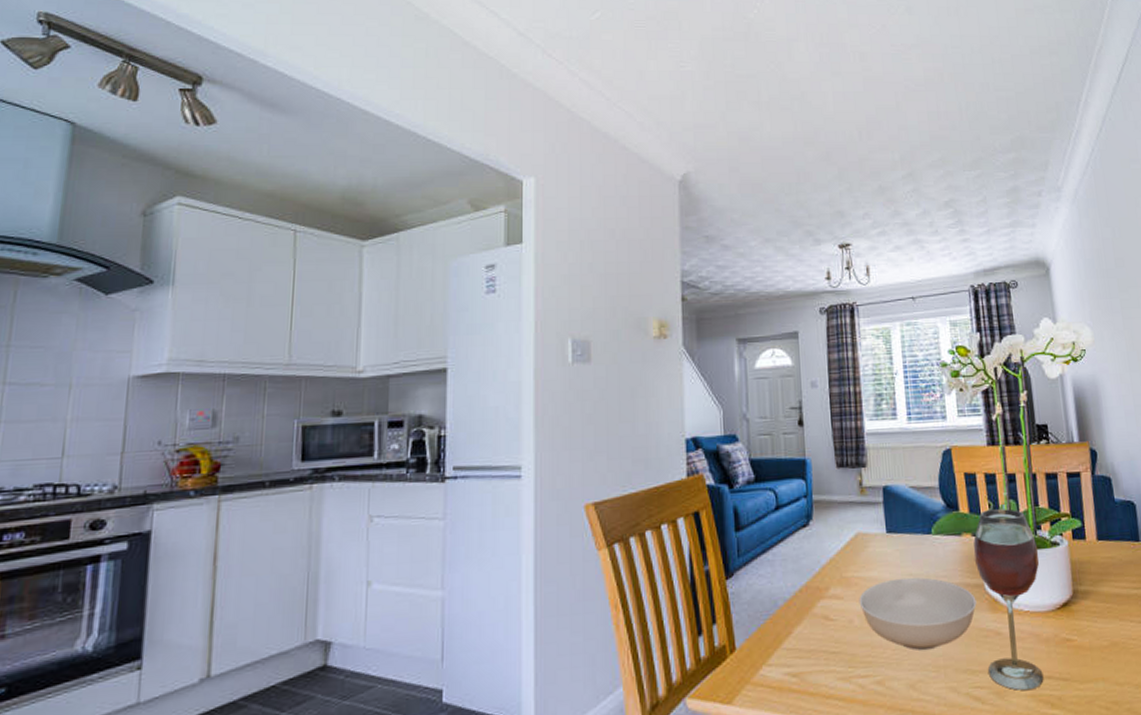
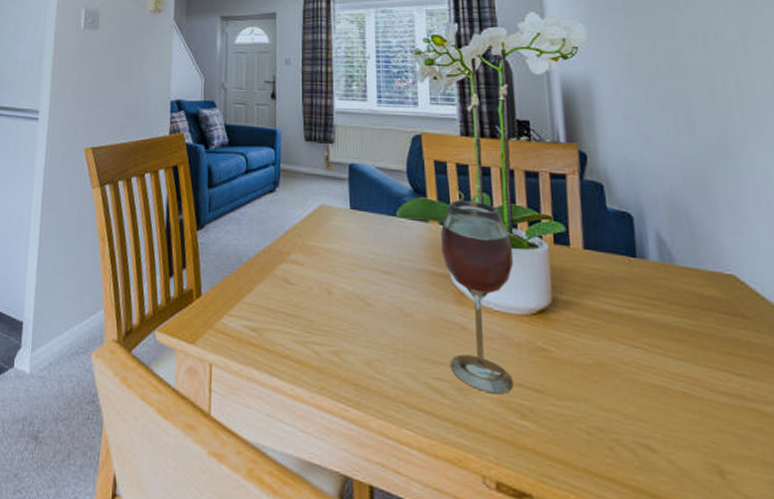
bowl: present [859,577,977,651] -> none [319,254,441,331]

